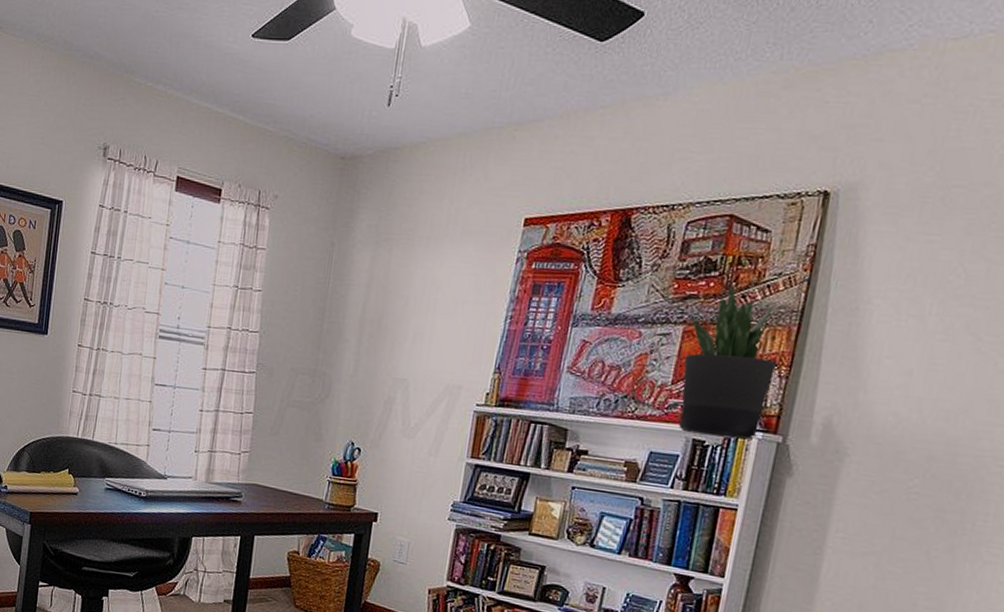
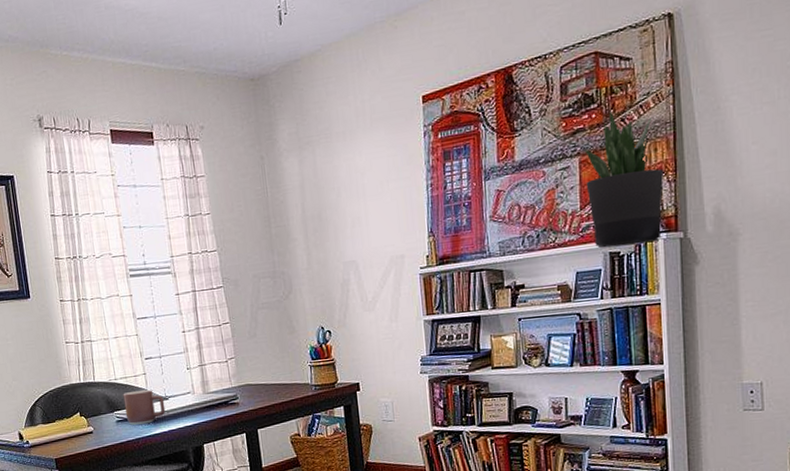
mug: none [116,460,162,500] -> present [123,389,166,426]

